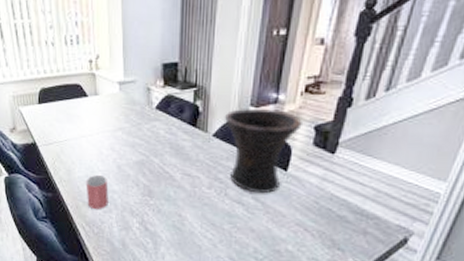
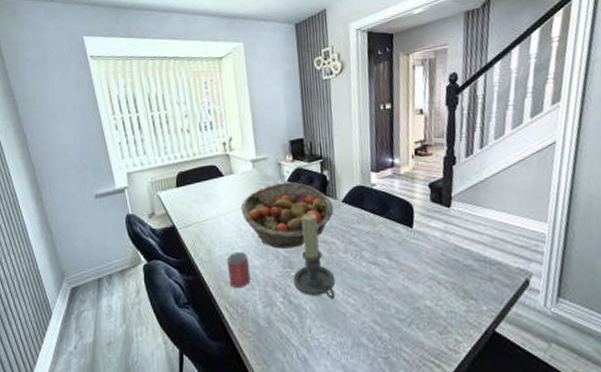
fruit basket: none [103,108,203,177] -> present [240,181,334,249]
candle holder: none [151,144,195,231] -> present [293,213,336,299]
vase: present [224,107,302,194] -> none [349,172,418,253]

